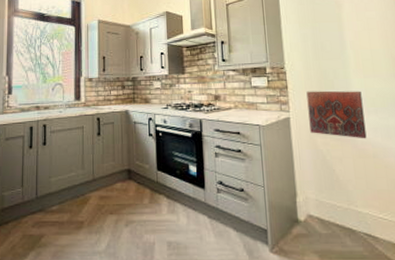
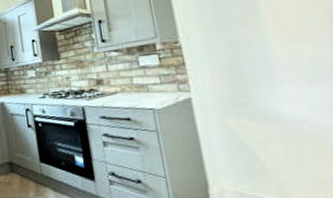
decorative tile: present [306,90,367,139] -> none [210,60,300,118]

